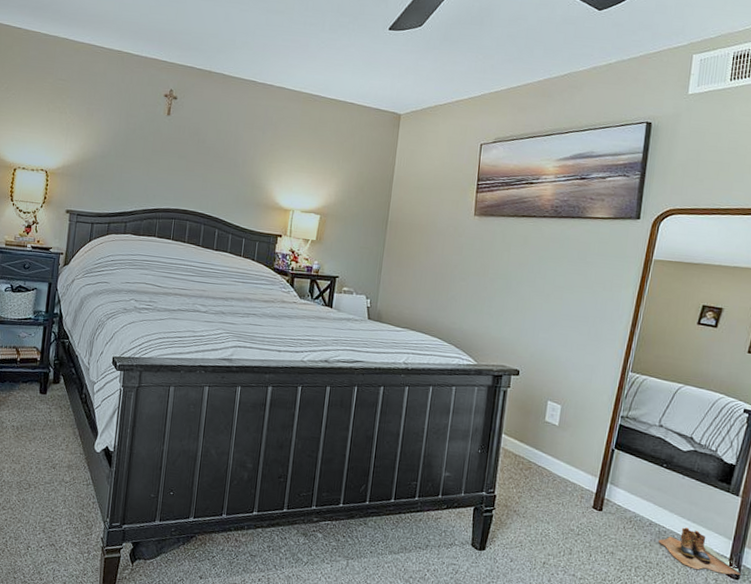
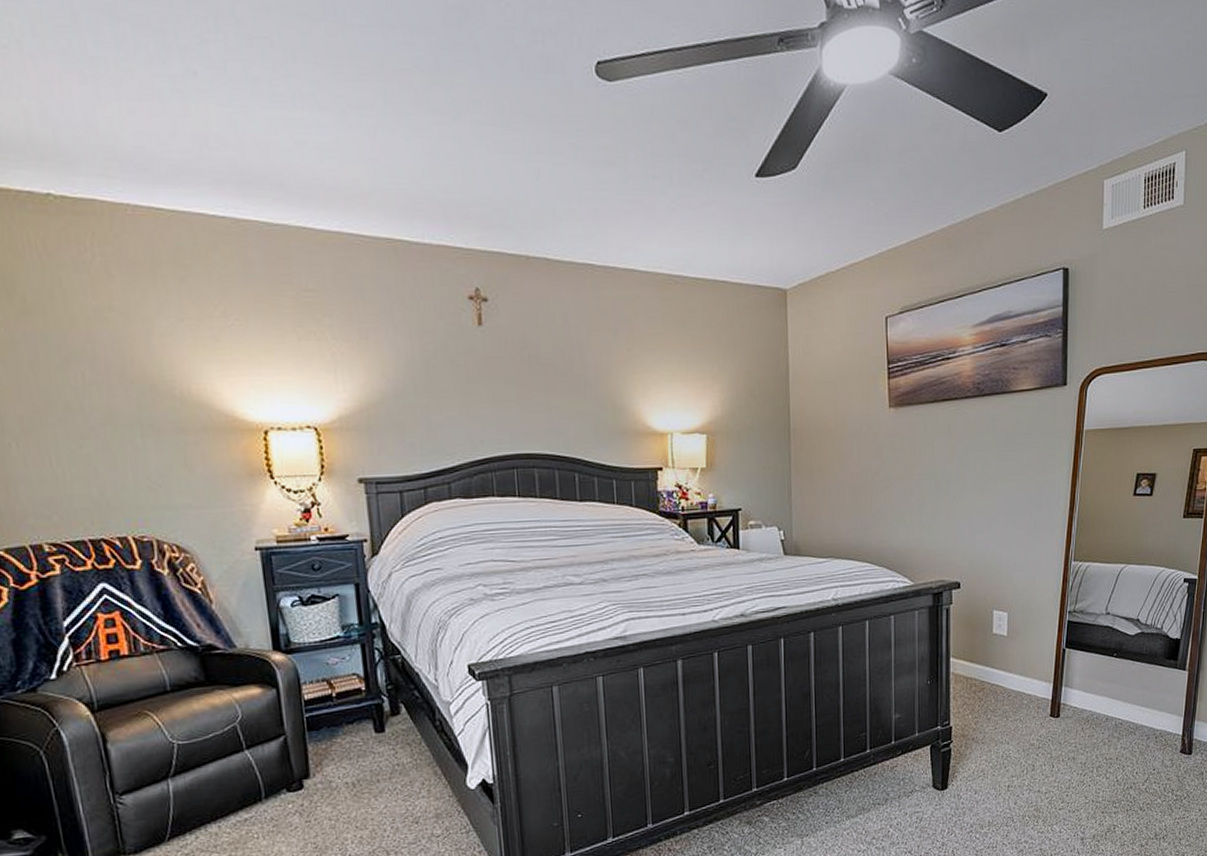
boots: present [659,527,741,575] -> none [1116,714,1193,754]

